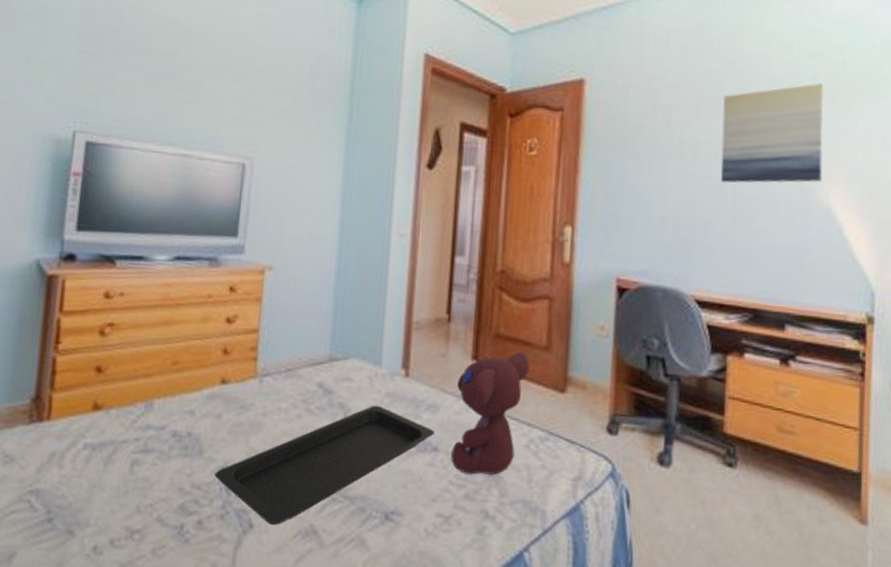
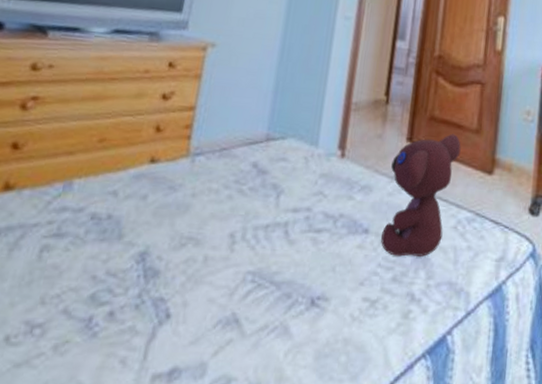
serving tray: present [214,405,435,525] -> none [133,186,367,314]

